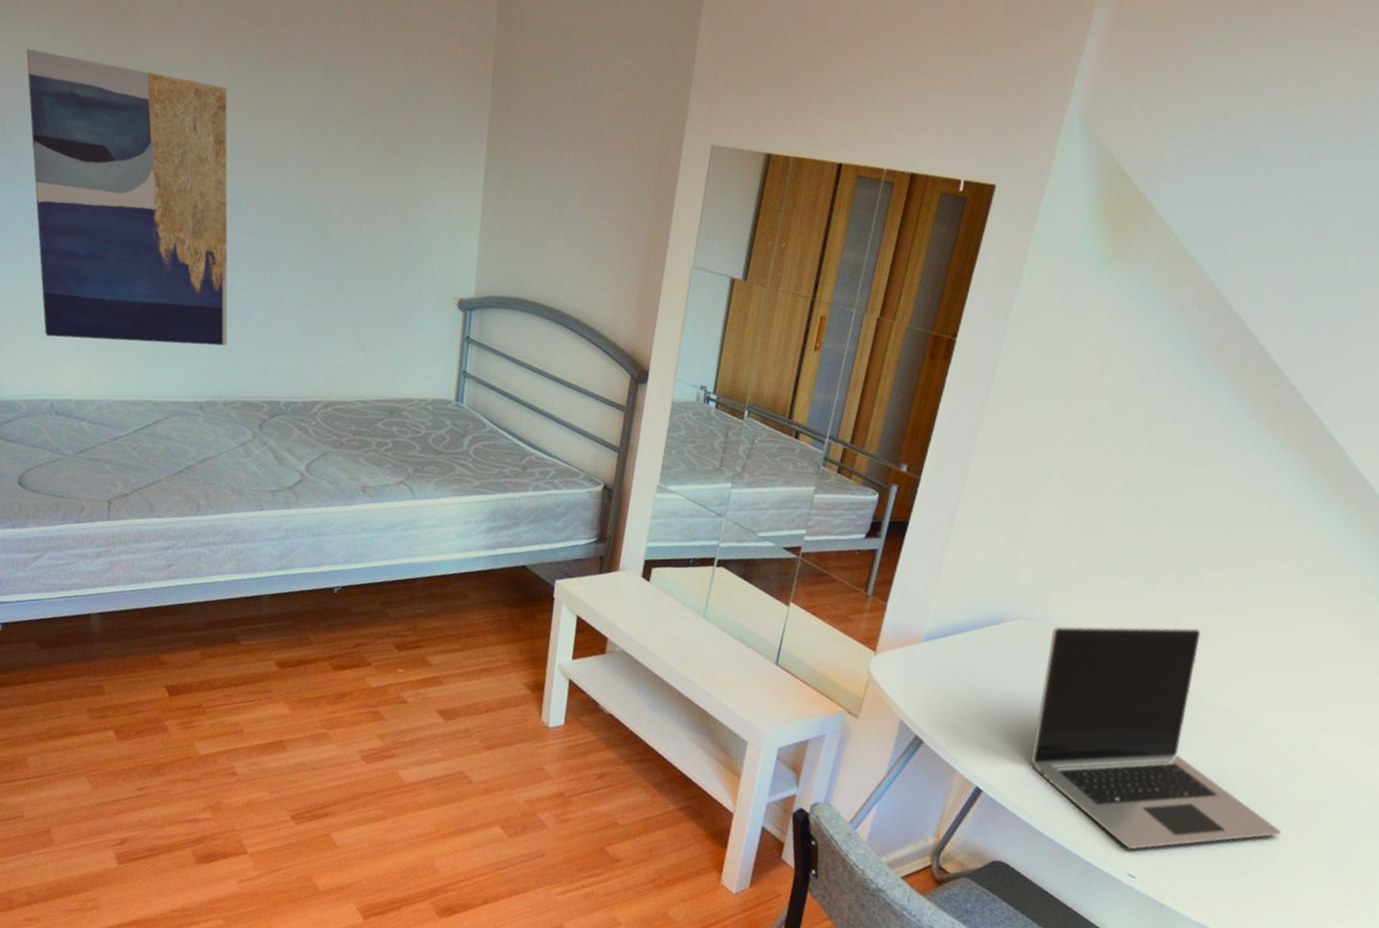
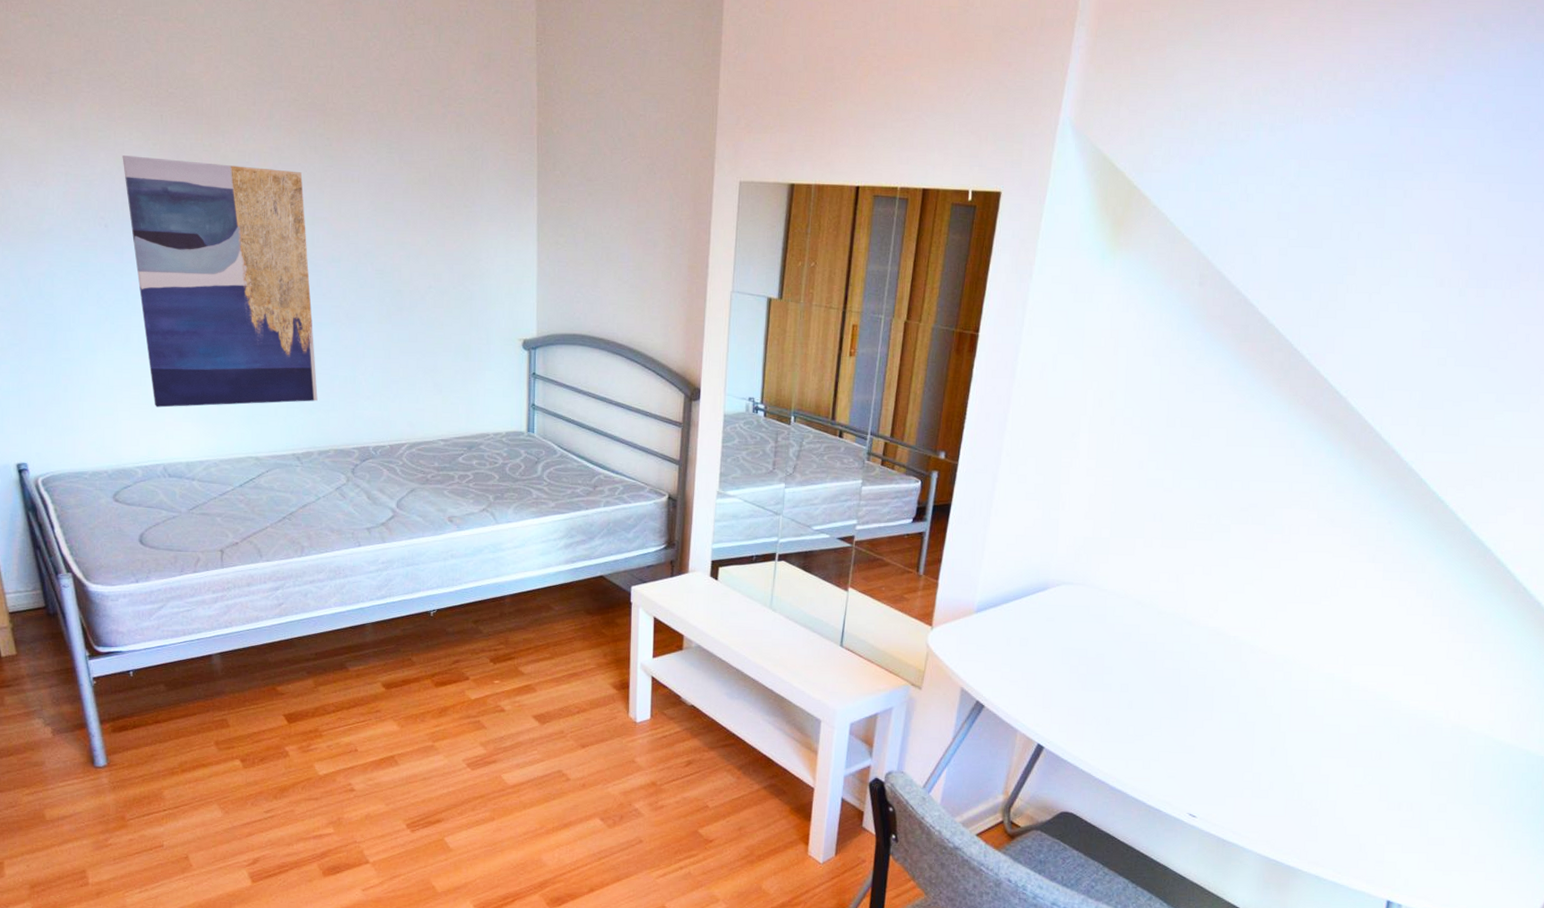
laptop: present [1031,626,1282,850] -> none [1086,579,1330,791]

